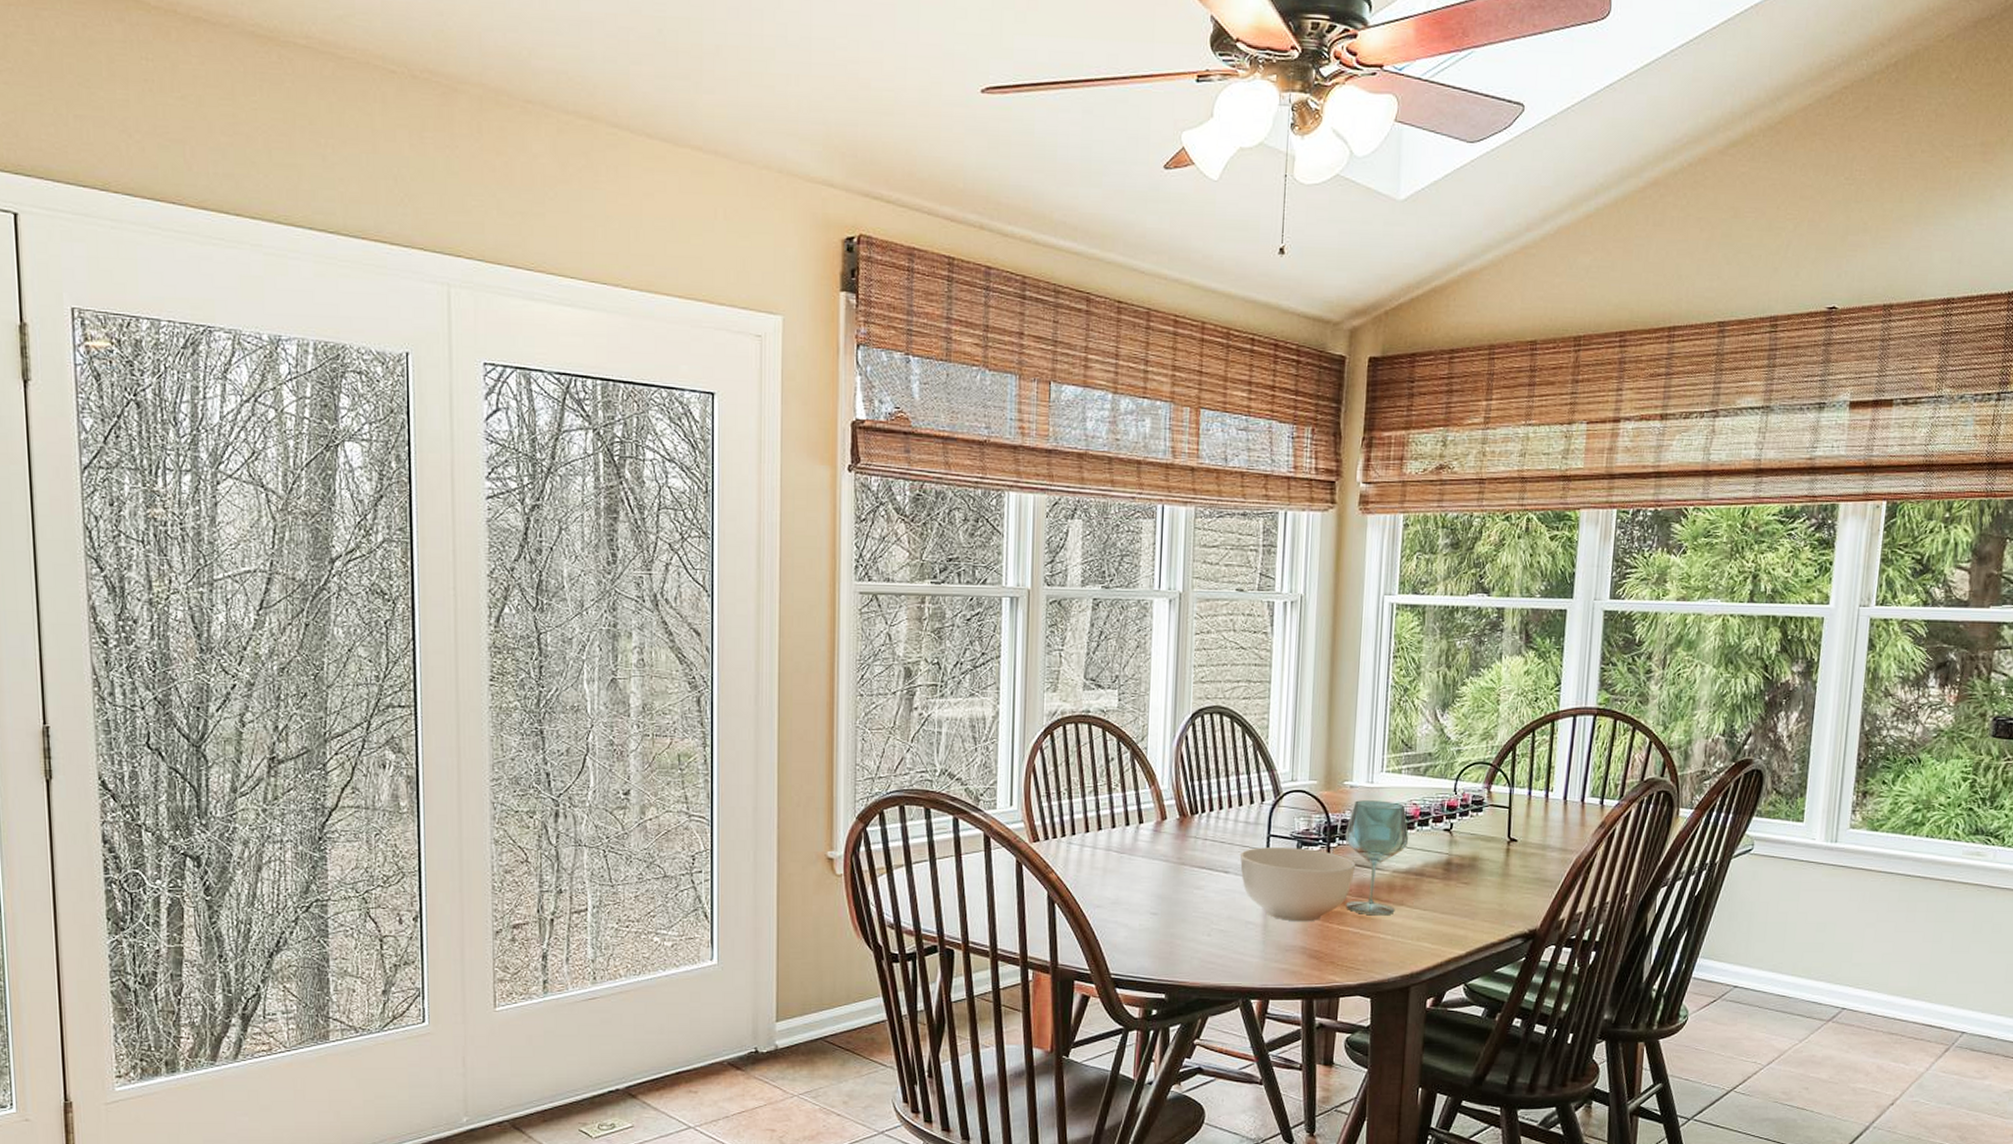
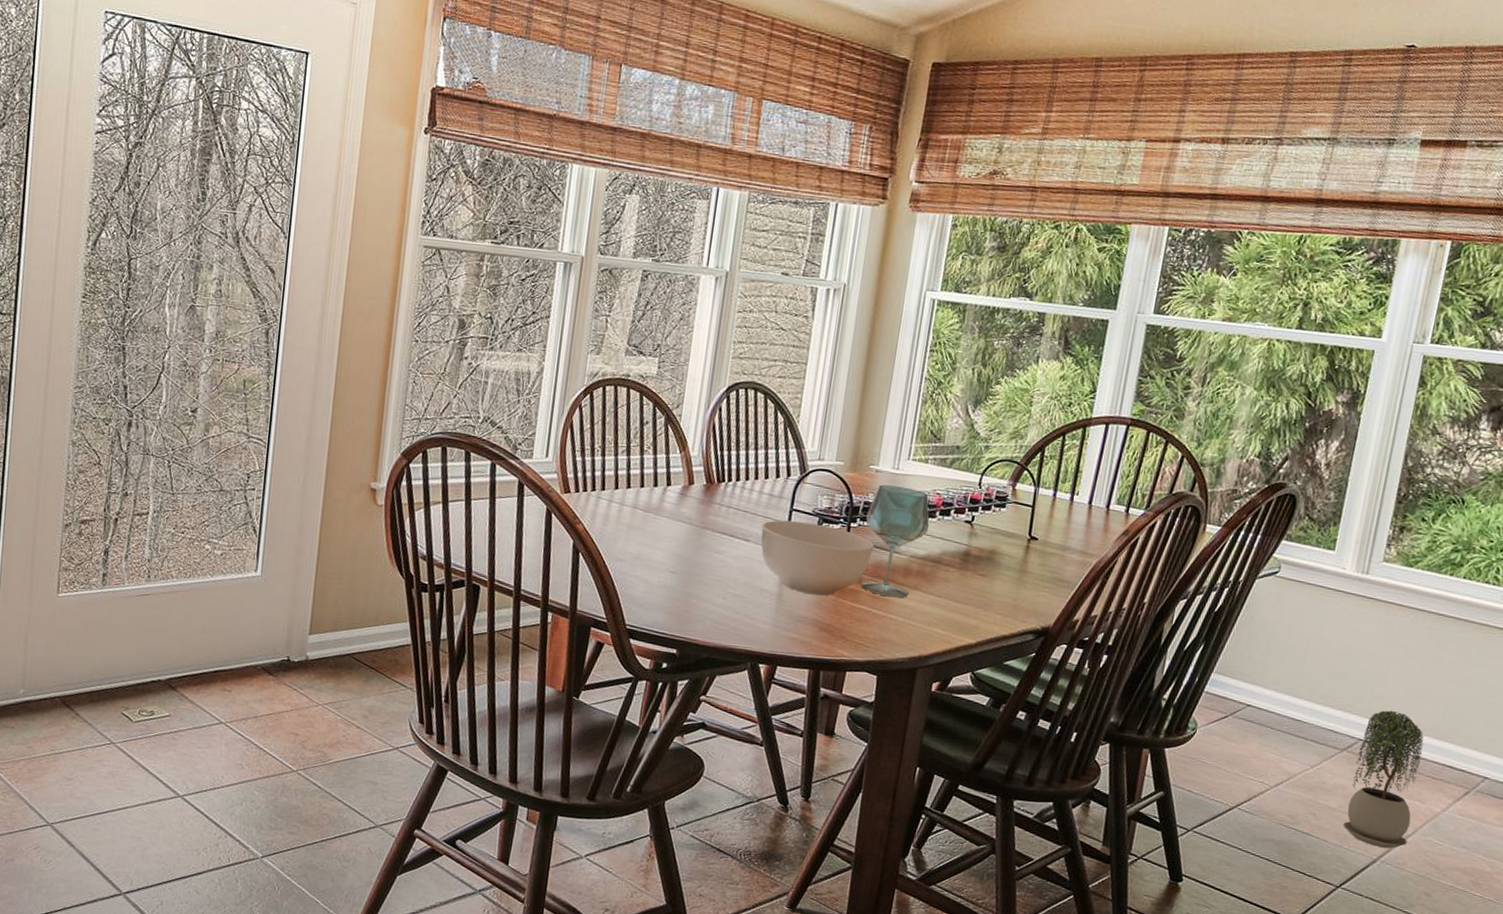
potted plant: none [1834,977,1903,1113] -> present [1343,710,1424,849]

